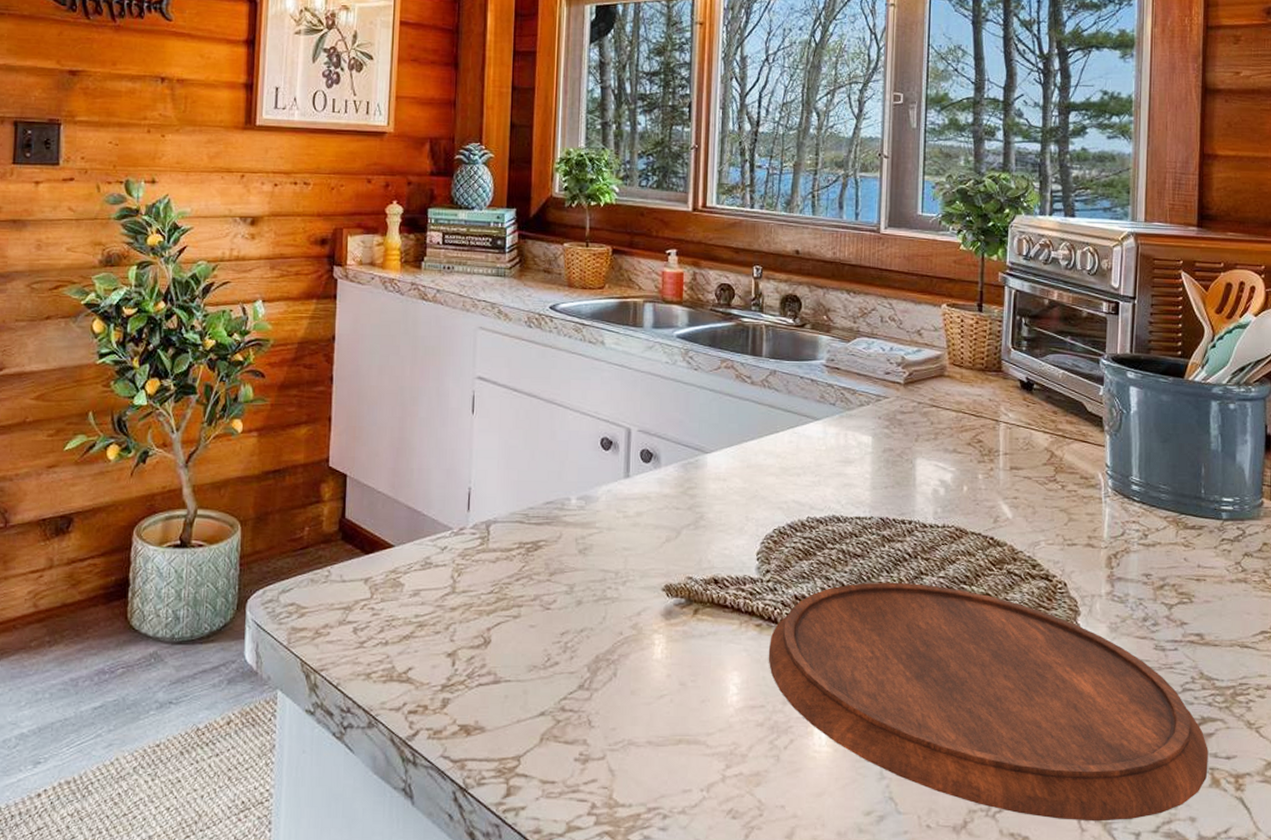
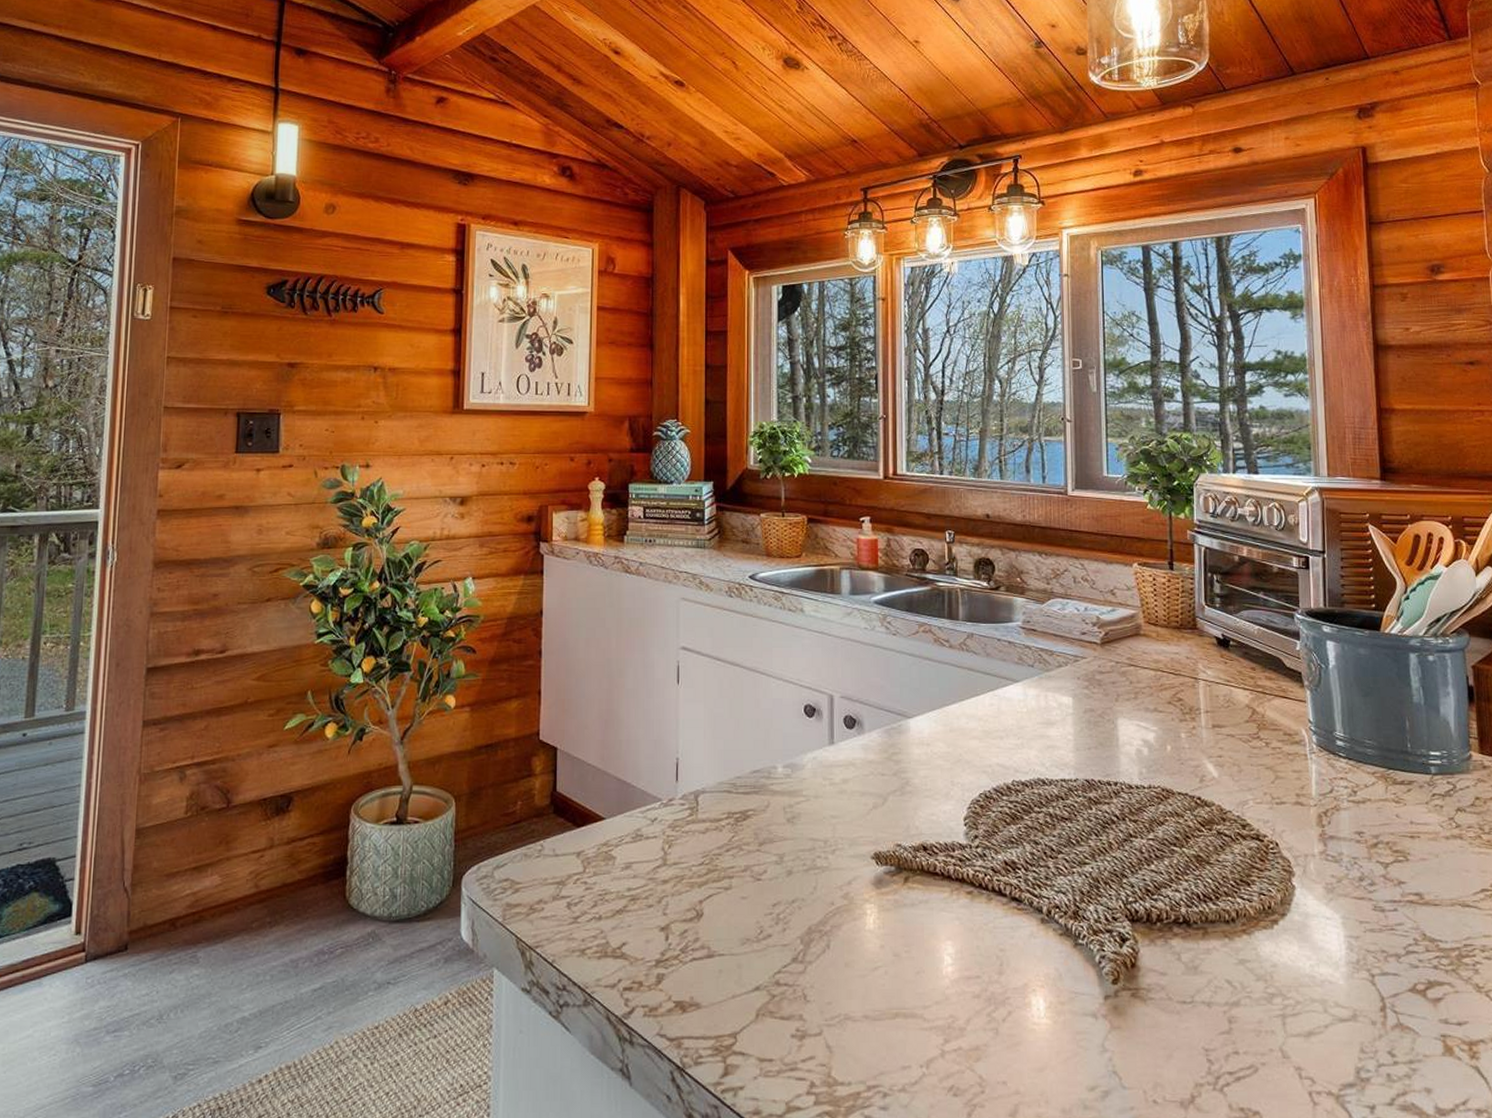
cutting board: present [768,582,1208,822] -> none [981,845,1440,1094]

